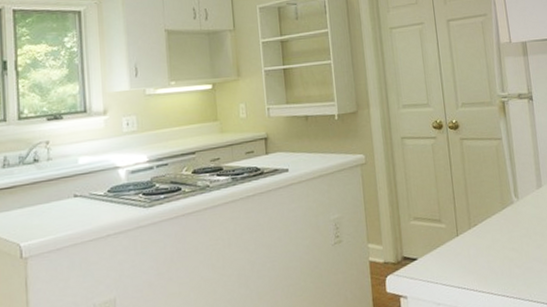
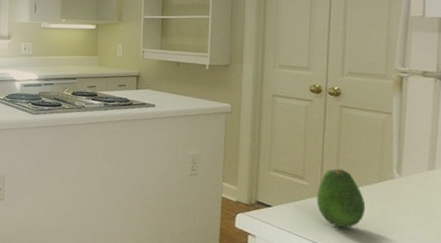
fruit: none [454,203,497,265] -> present [316,169,366,228]

